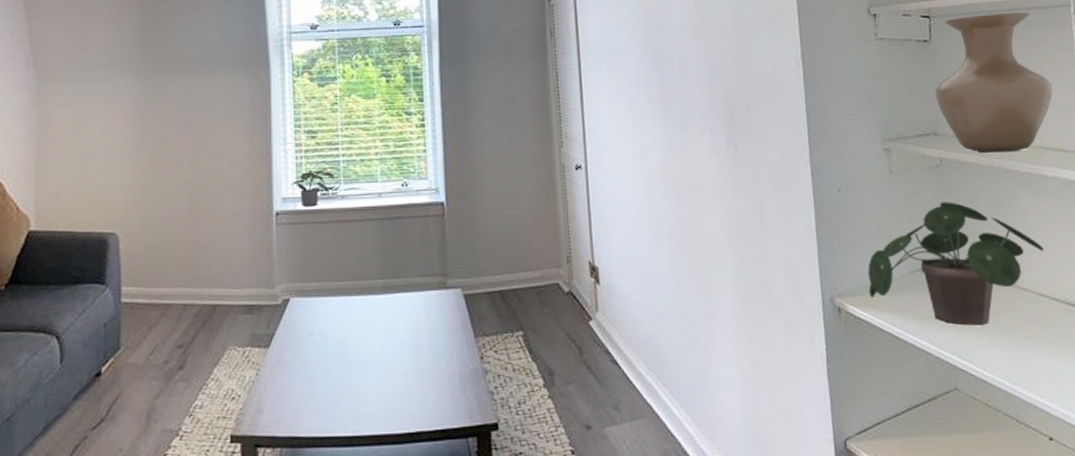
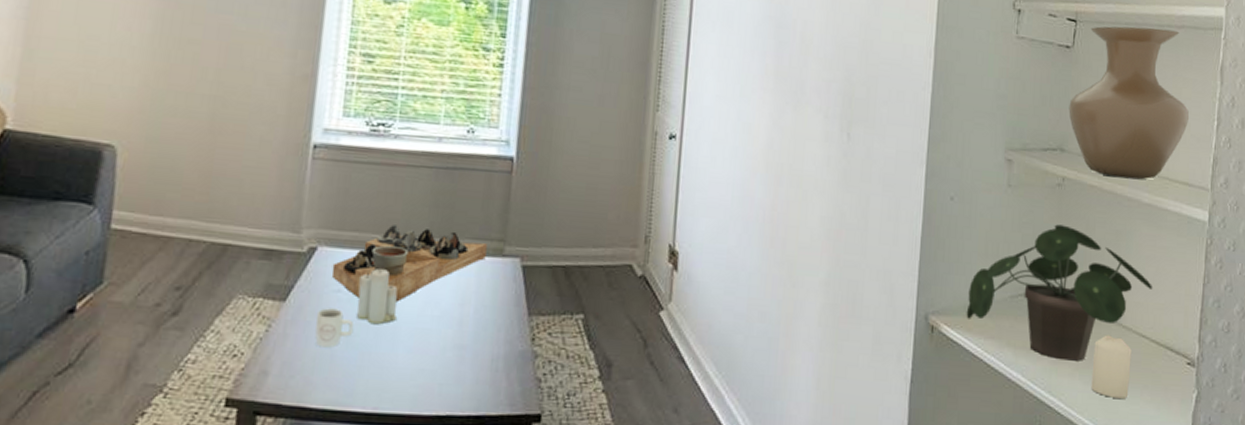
potted plant: present [290,169,335,207] -> none [335,99,390,144]
mug: none [296,349,329,384] -> present [314,308,354,348]
decorative tray: none [304,271,432,338] -> present [331,225,487,302]
candle: none [328,310,363,360] -> present [357,267,398,325]
candle: none [996,297,1037,357] -> present [1091,335,1132,400]

